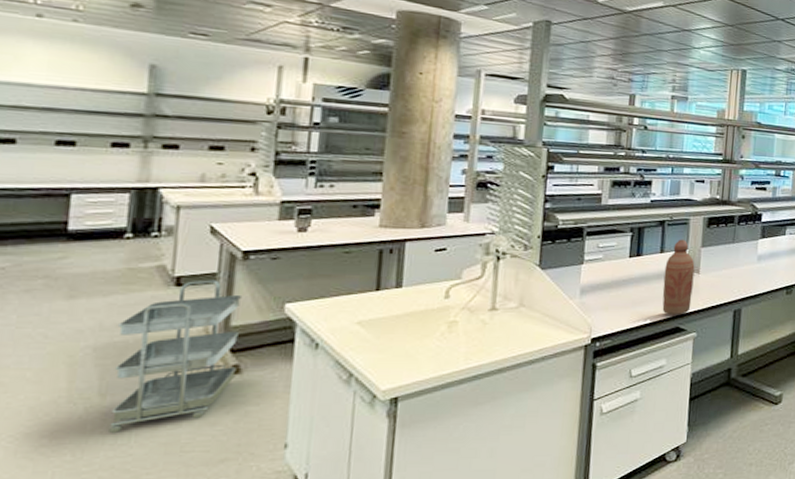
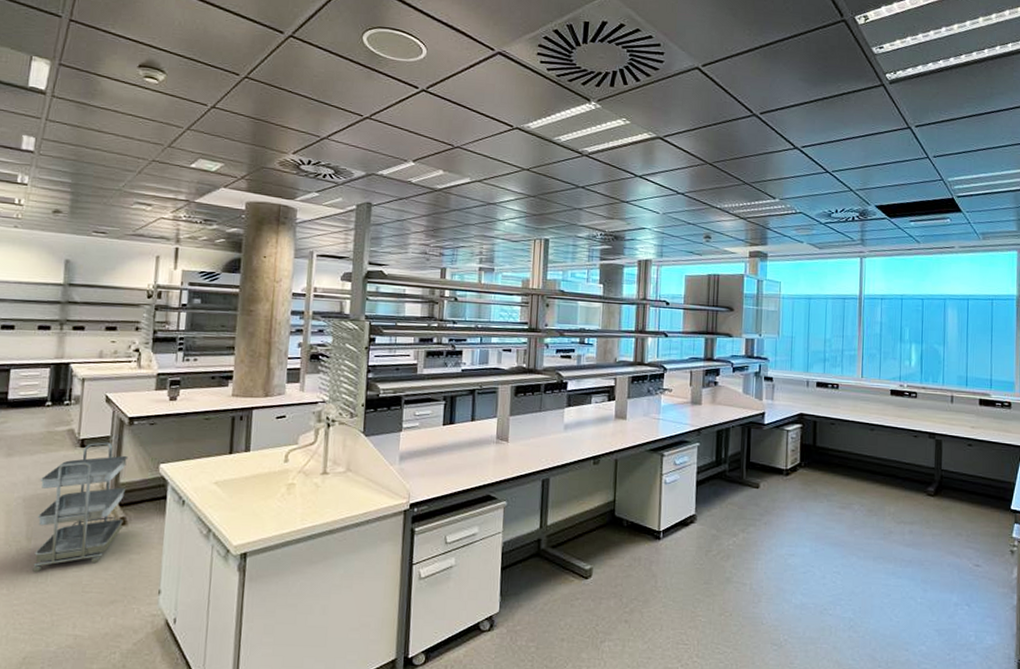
bottle: present [662,239,695,315] -> none [474,407,504,483]

